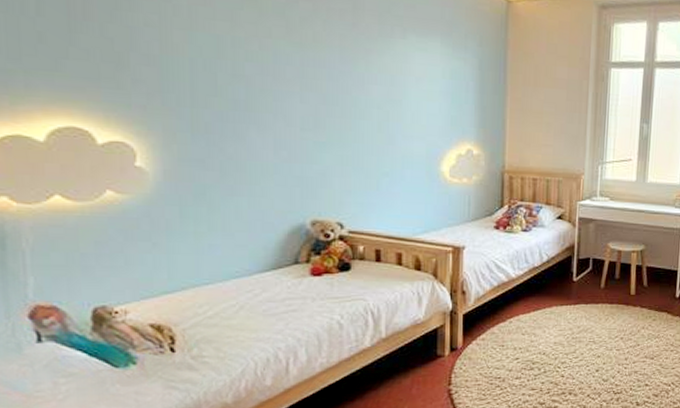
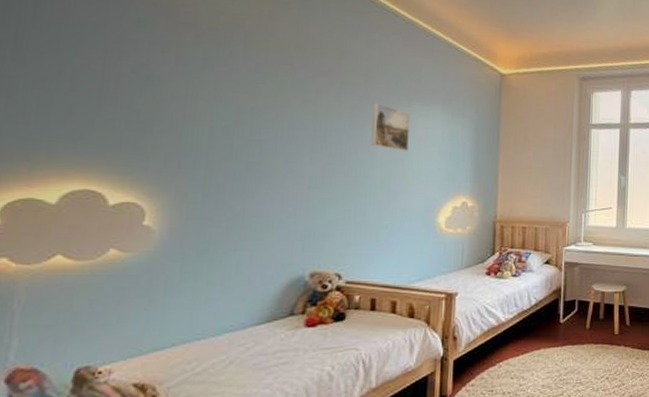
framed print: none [365,33,406,91] -> present [371,102,410,151]

